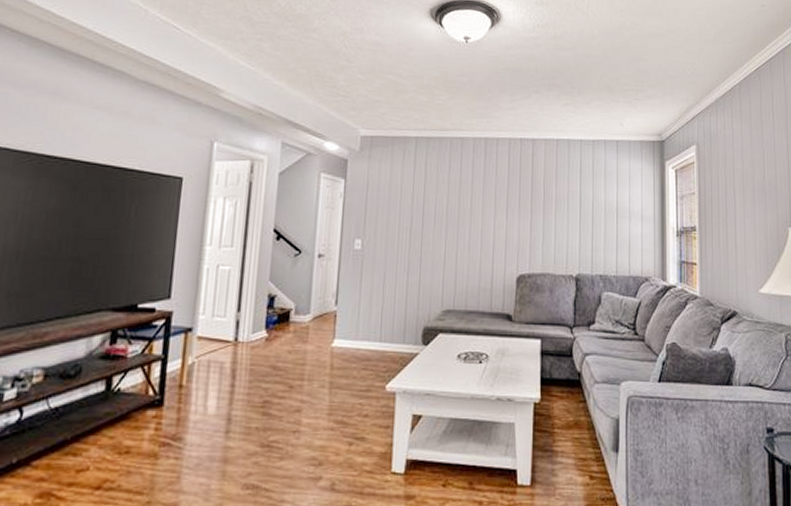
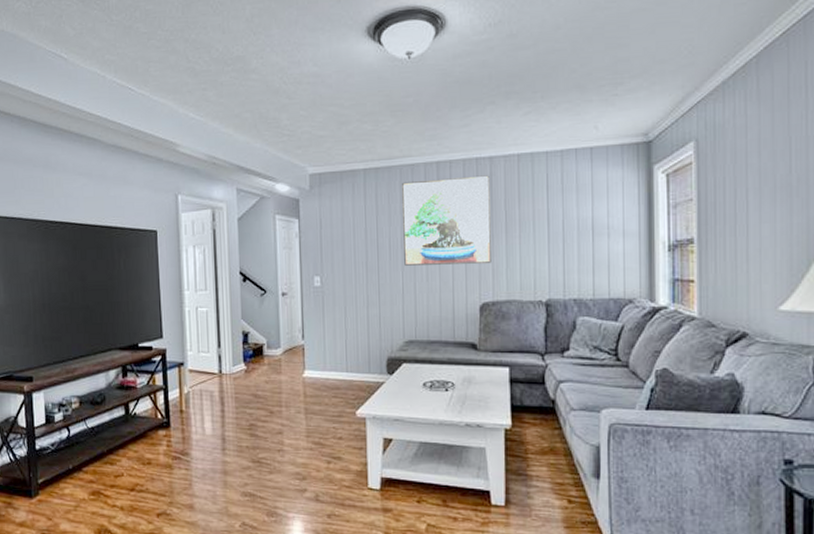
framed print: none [448,153,531,237] -> present [402,175,491,266]

